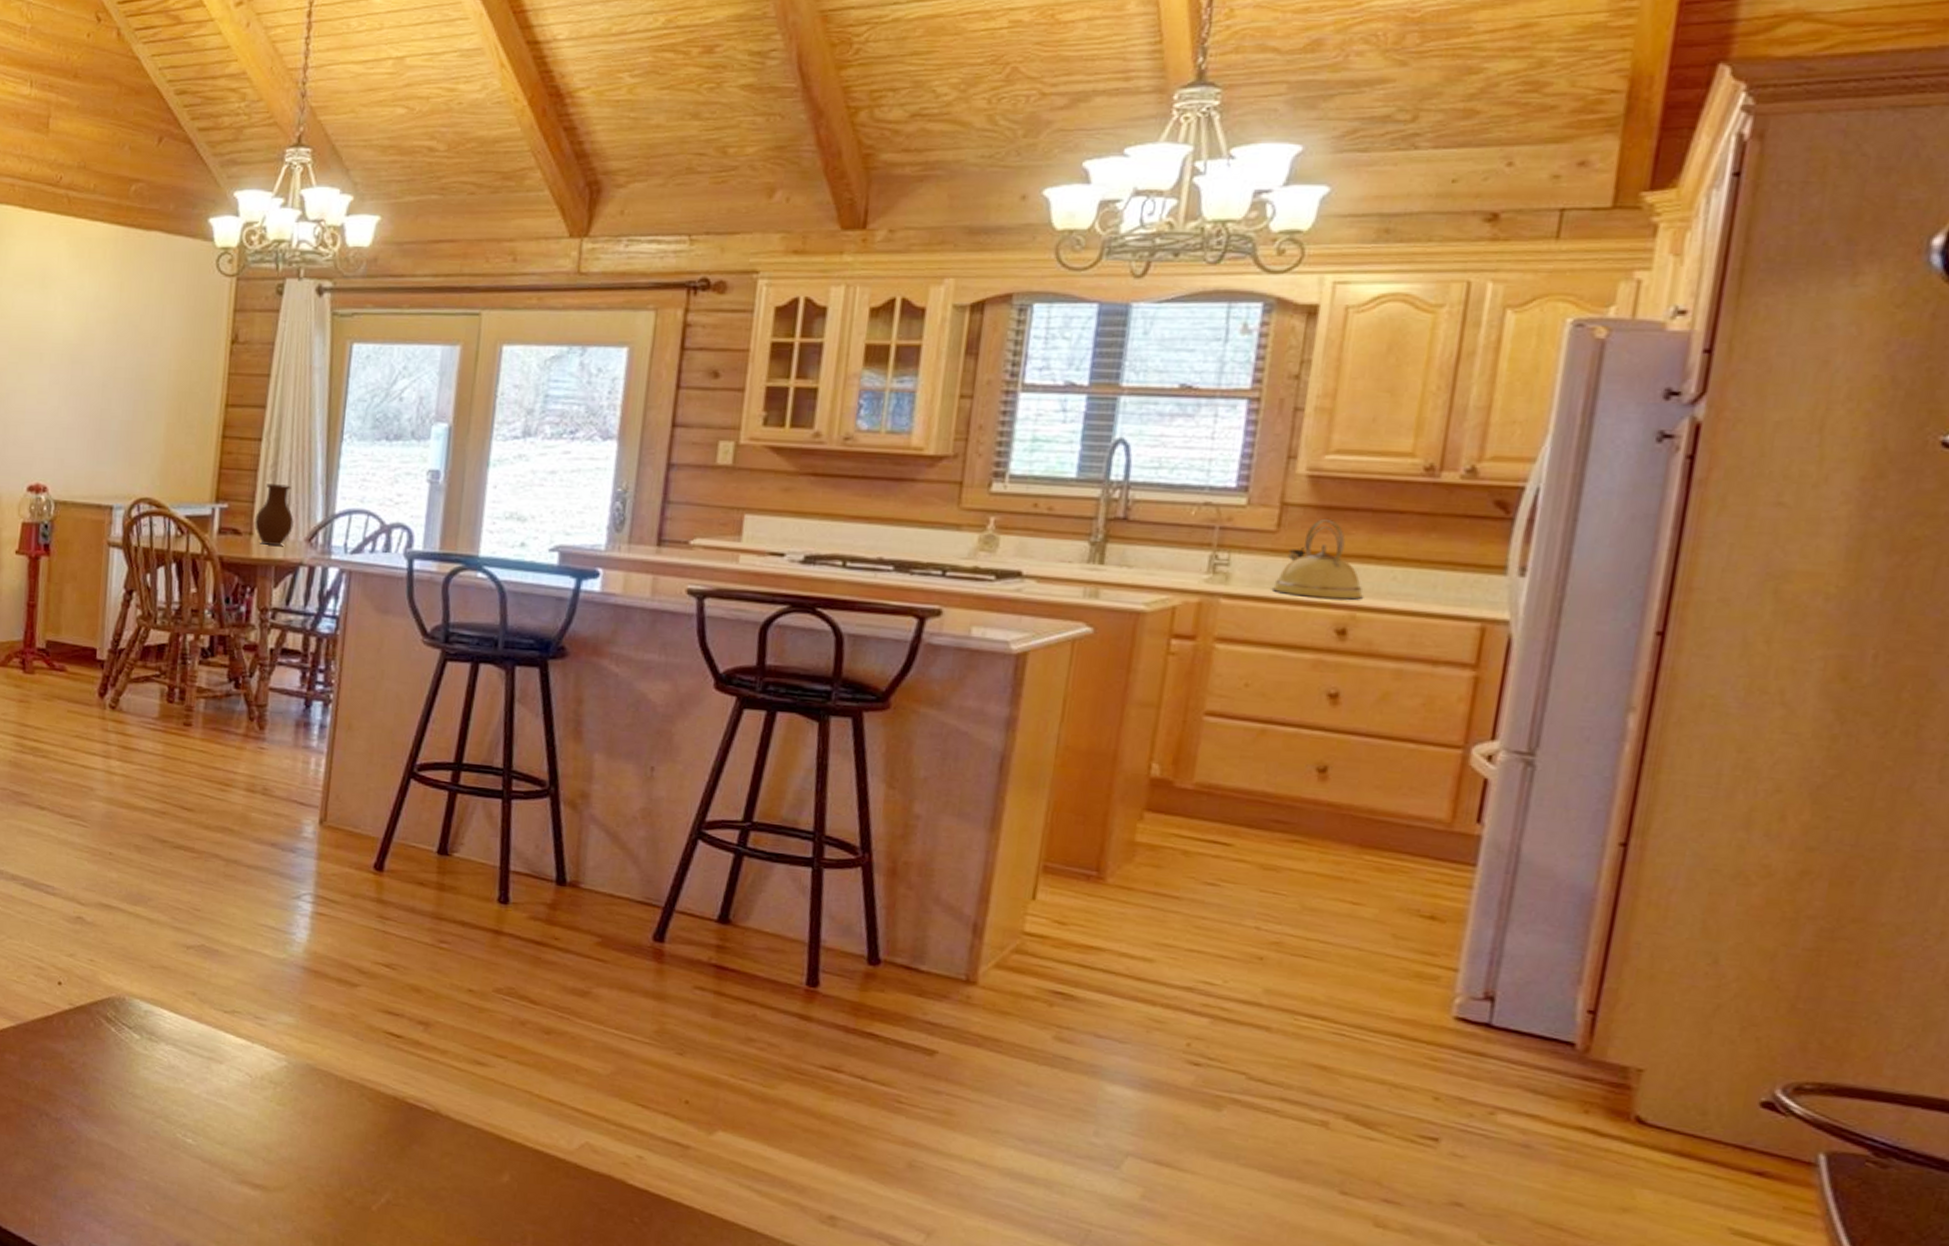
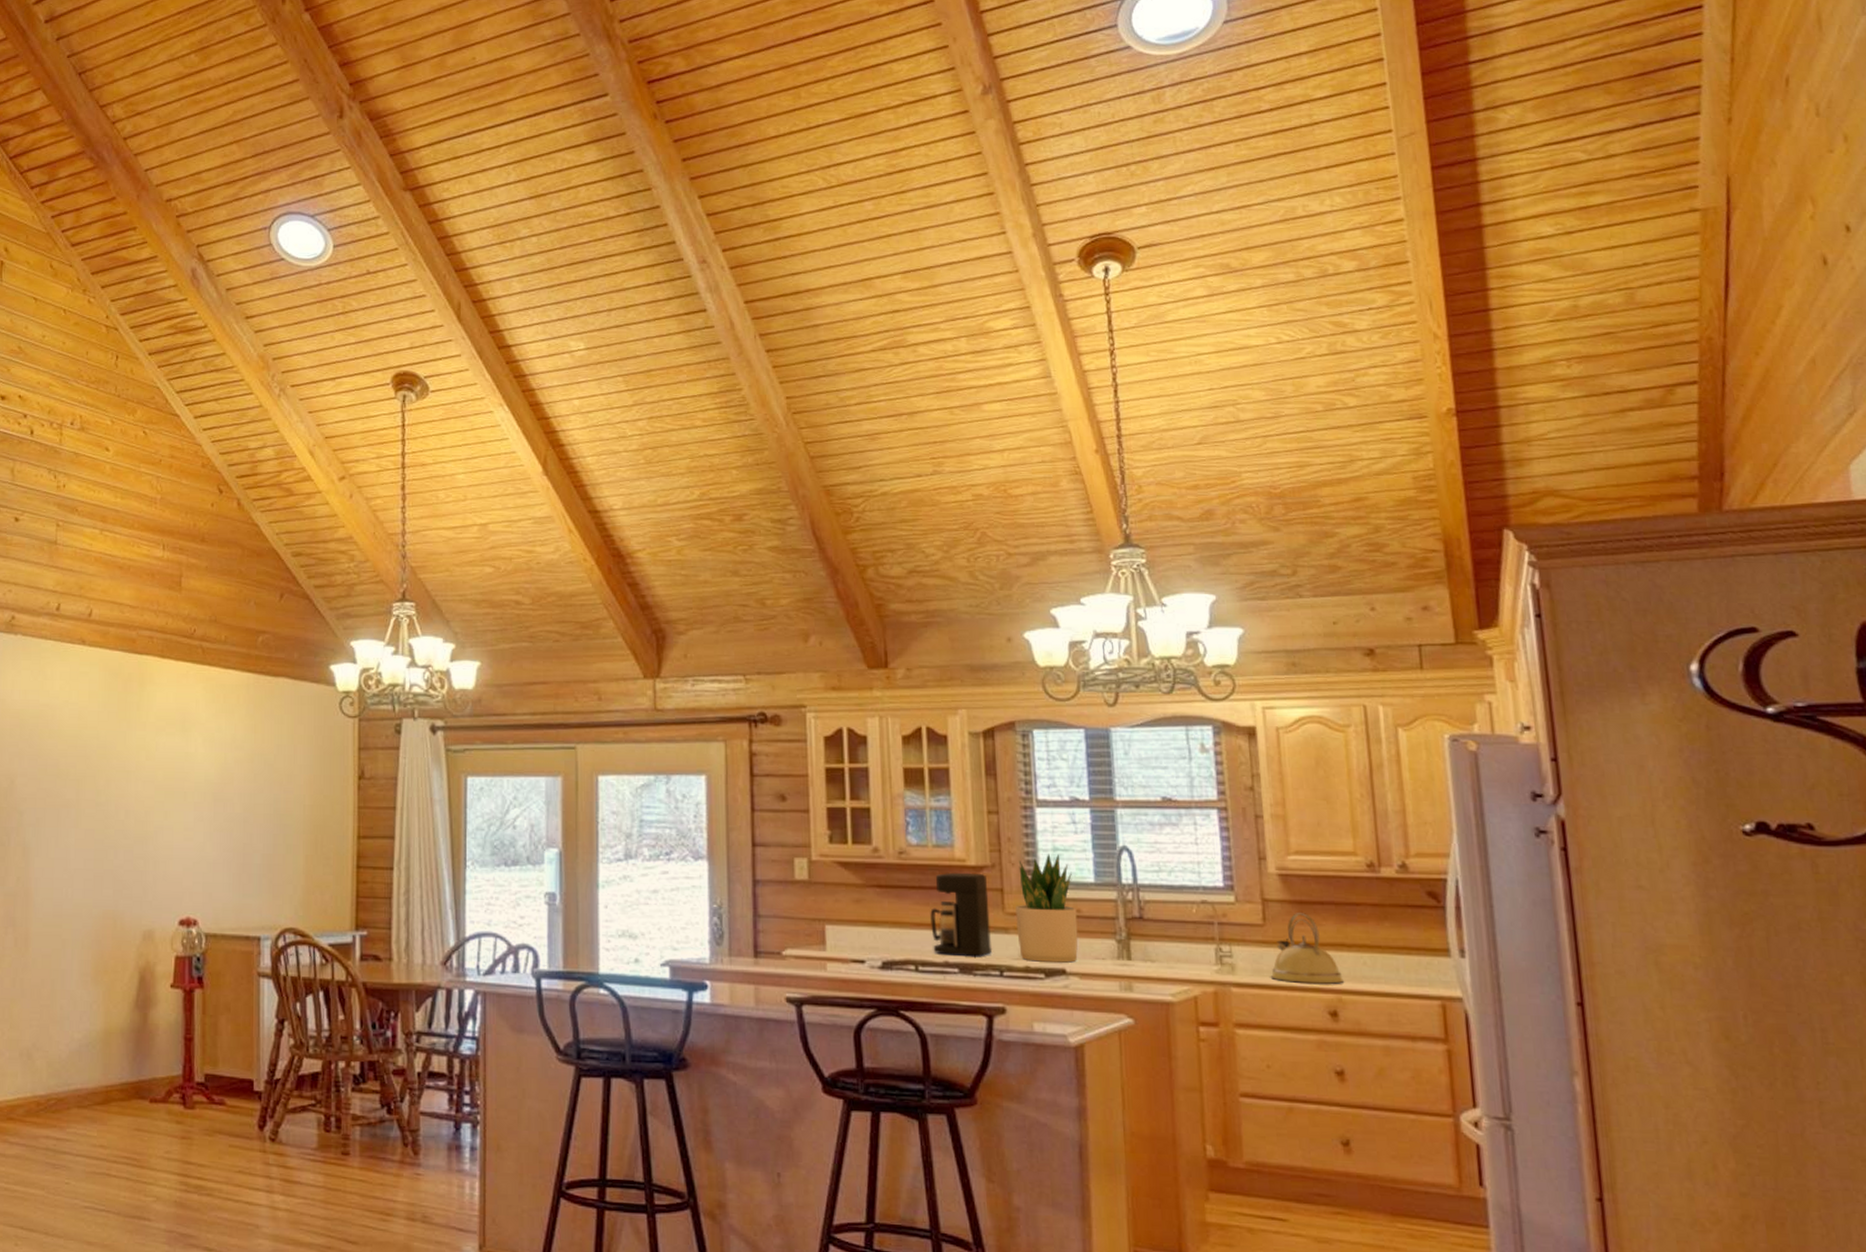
vase: present [253,484,294,546] -> none [392,910,429,970]
coffee maker: none [867,462,945,555] -> present [930,872,993,957]
planter: none [970,445,1050,565] -> present [1015,854,1078,963]

